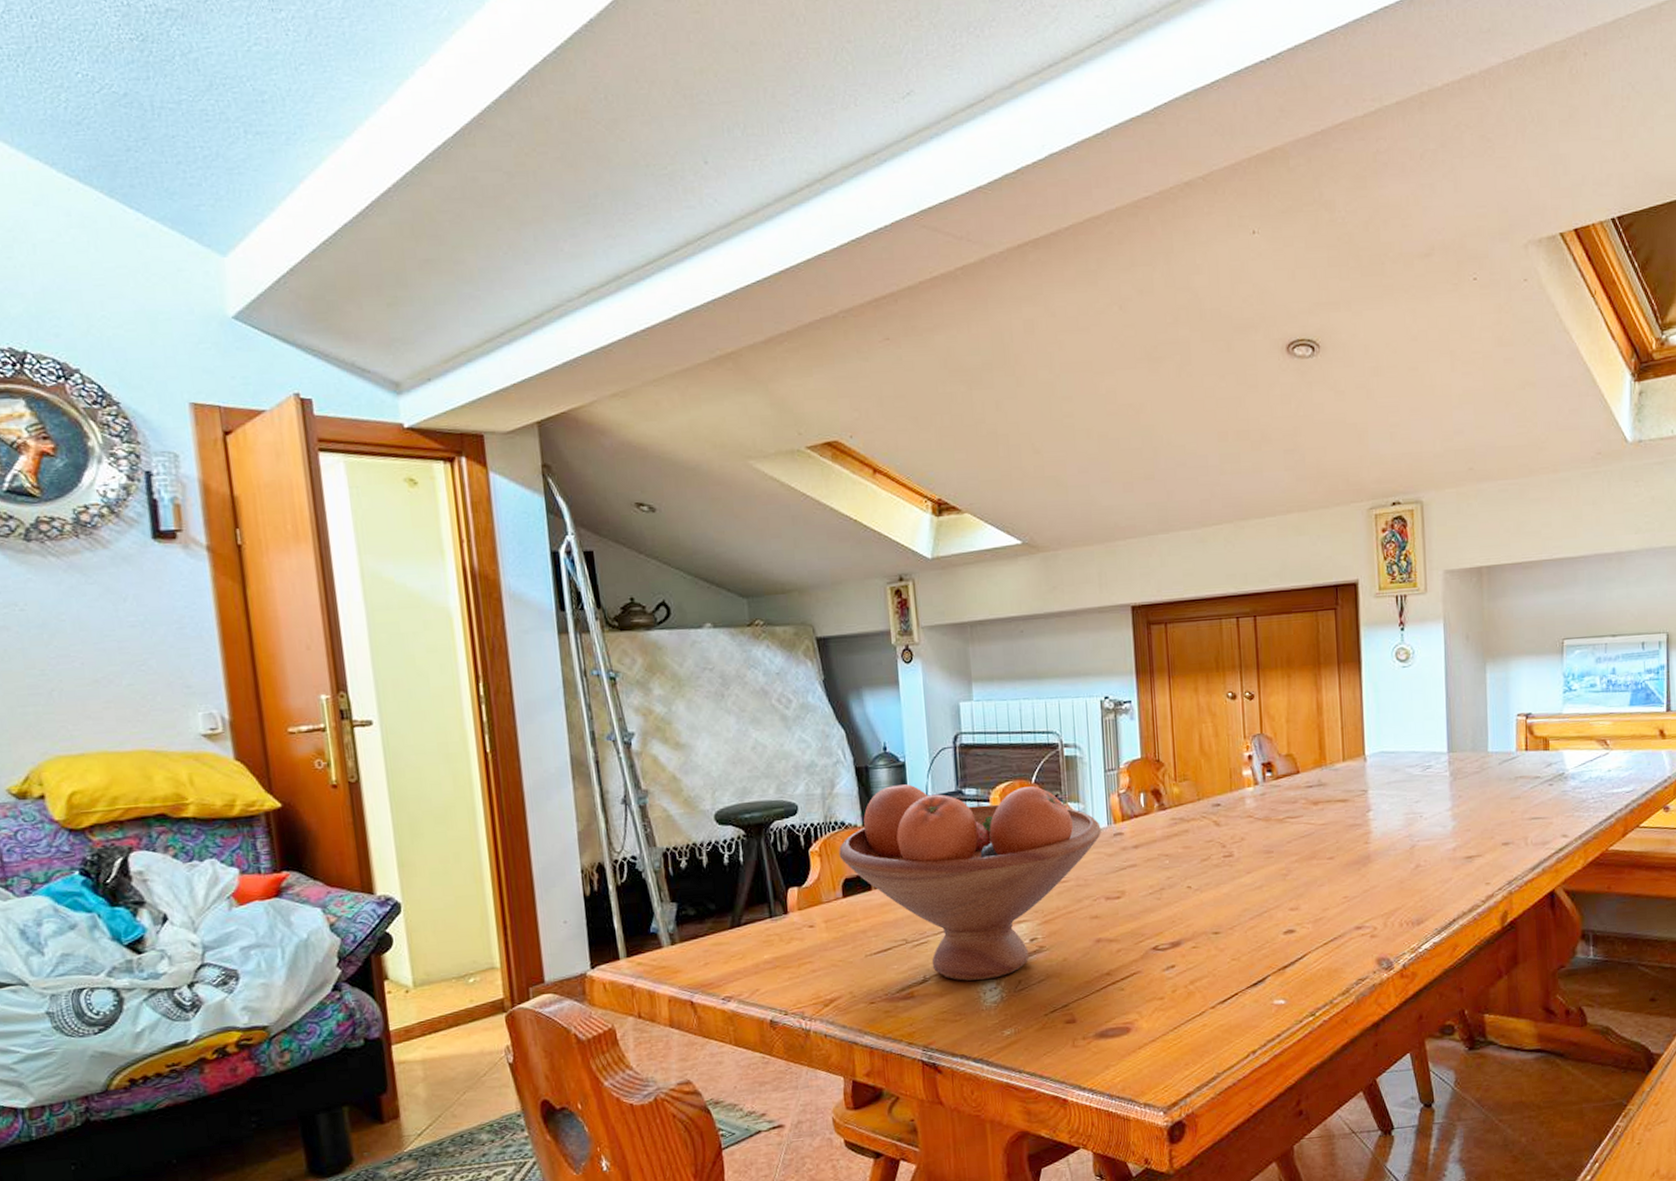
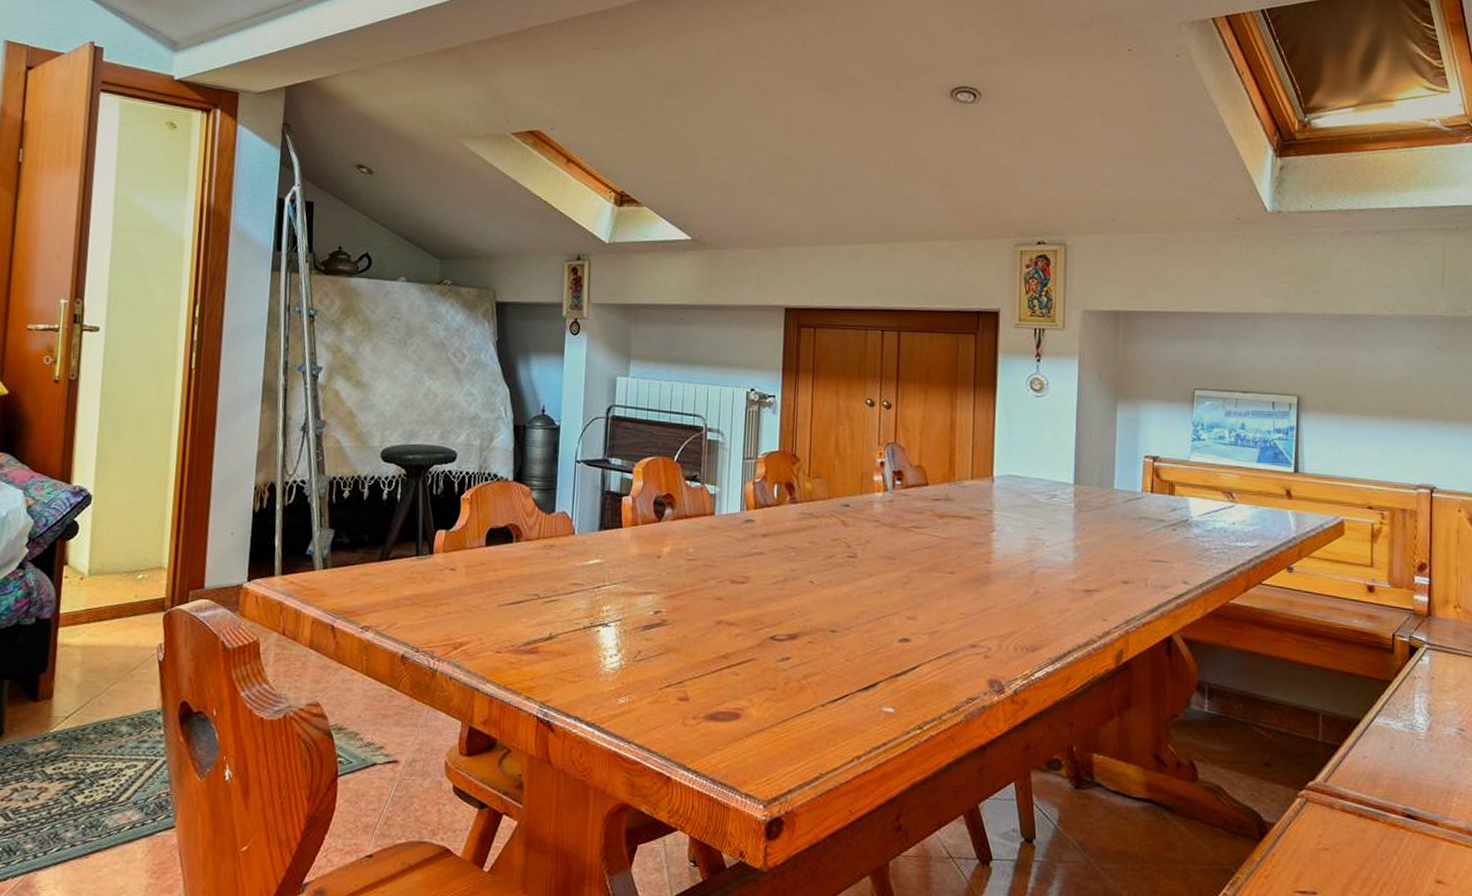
fruit bowl: present [839,784,1101,981] -> none [488,446,734,646]

